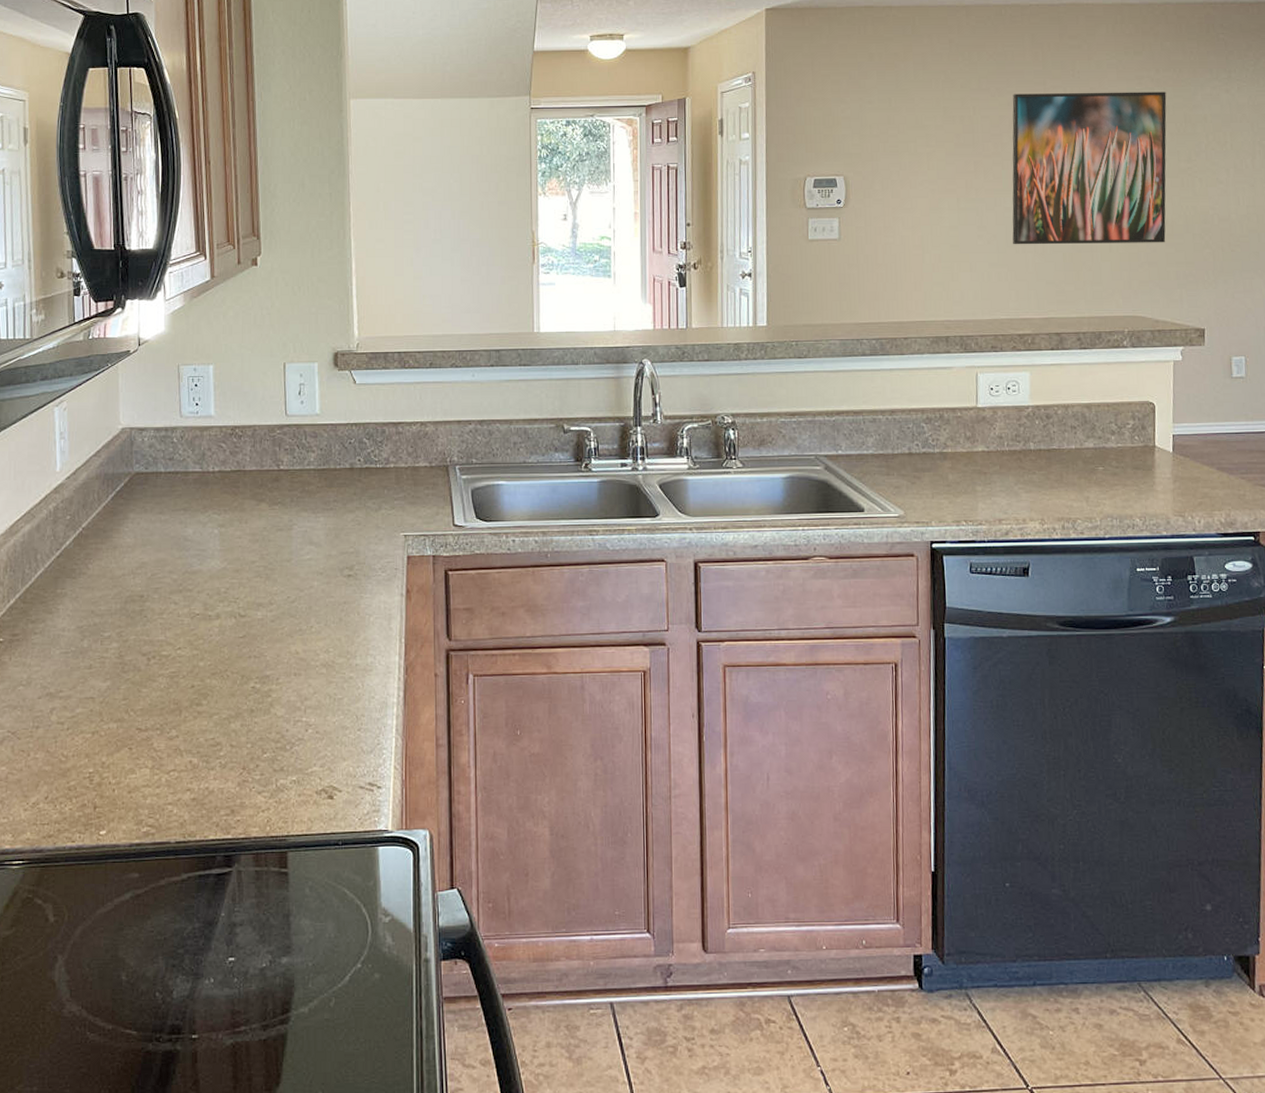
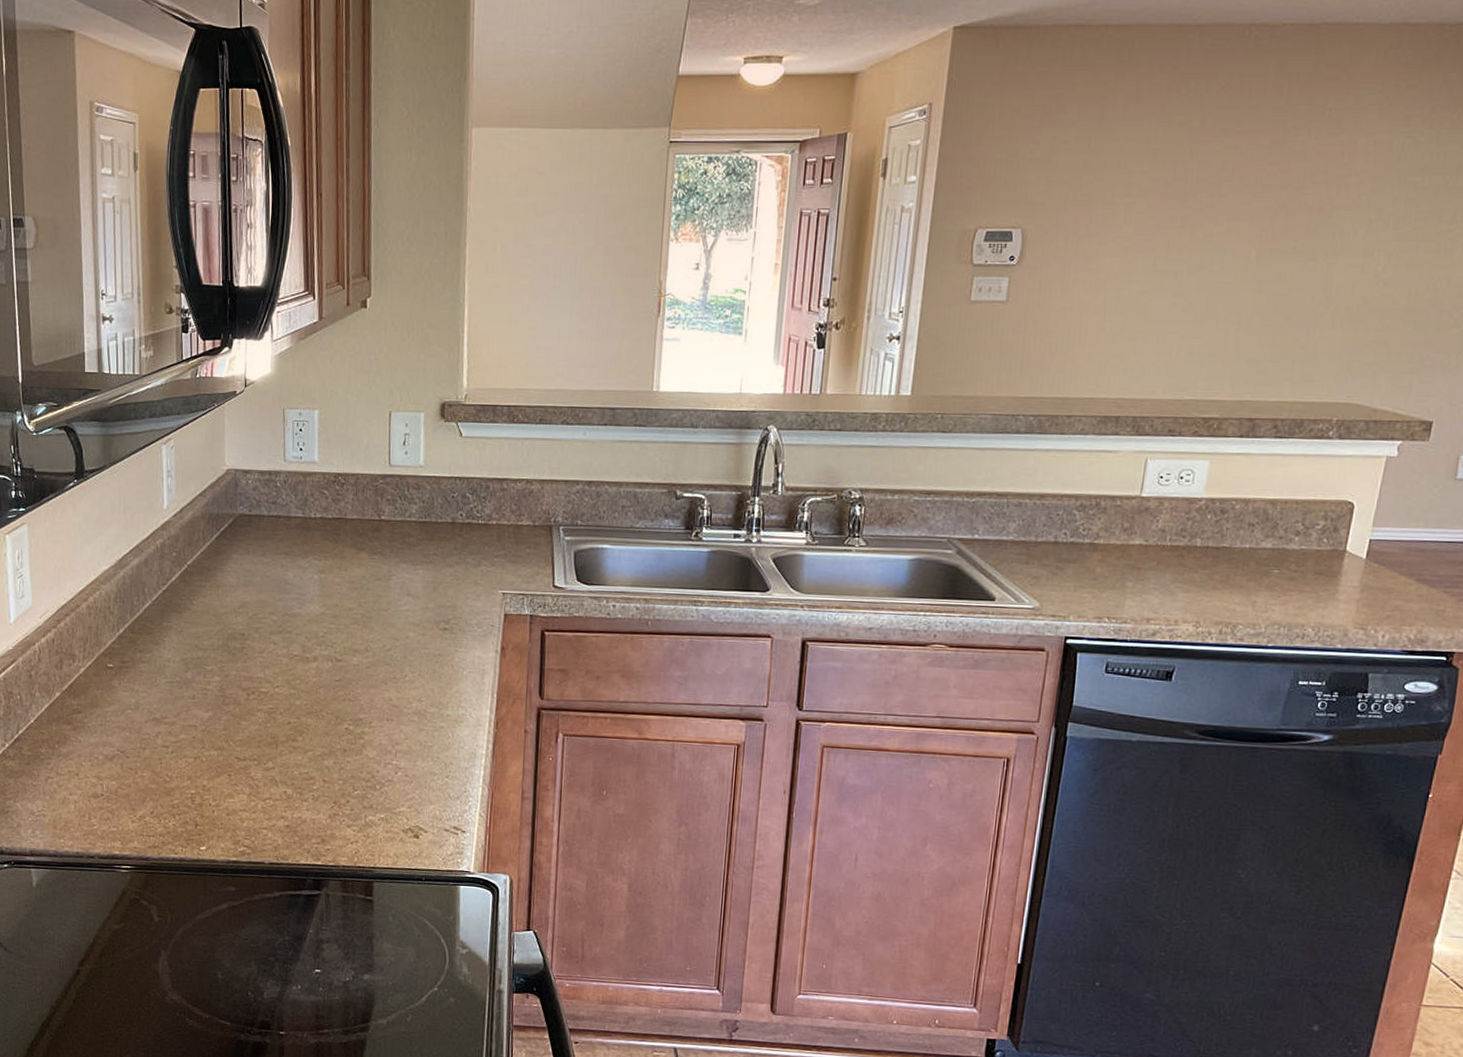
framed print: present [1012,92,1167,245] -> none [1213,134,1439,319]

